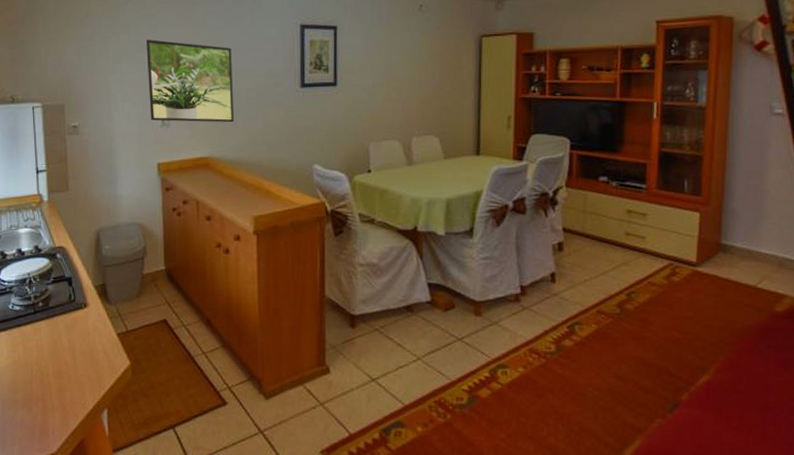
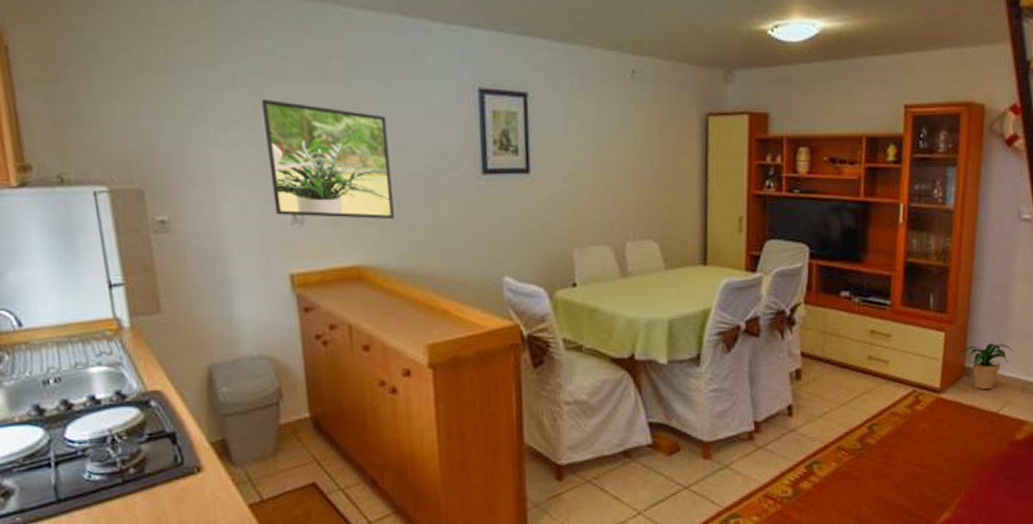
potted plant: none [715,223,770,265] -> present [959,343,1013,390]

